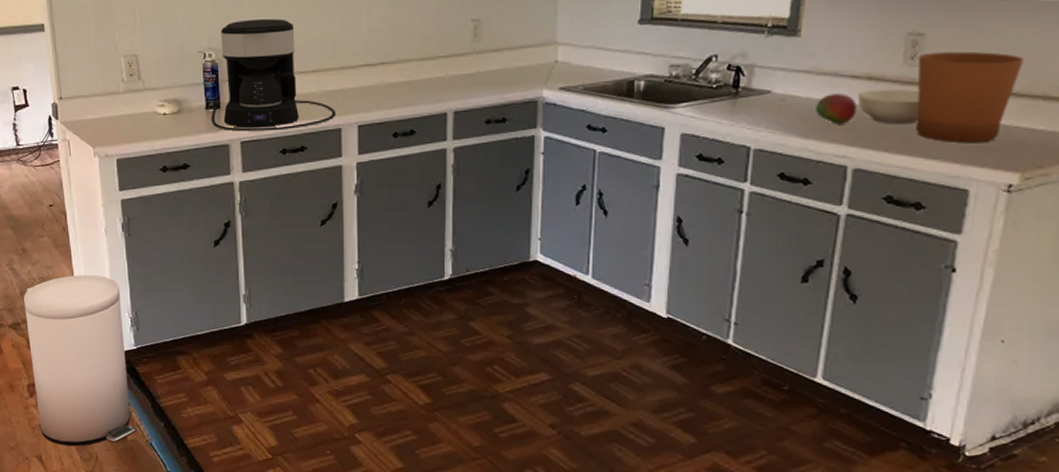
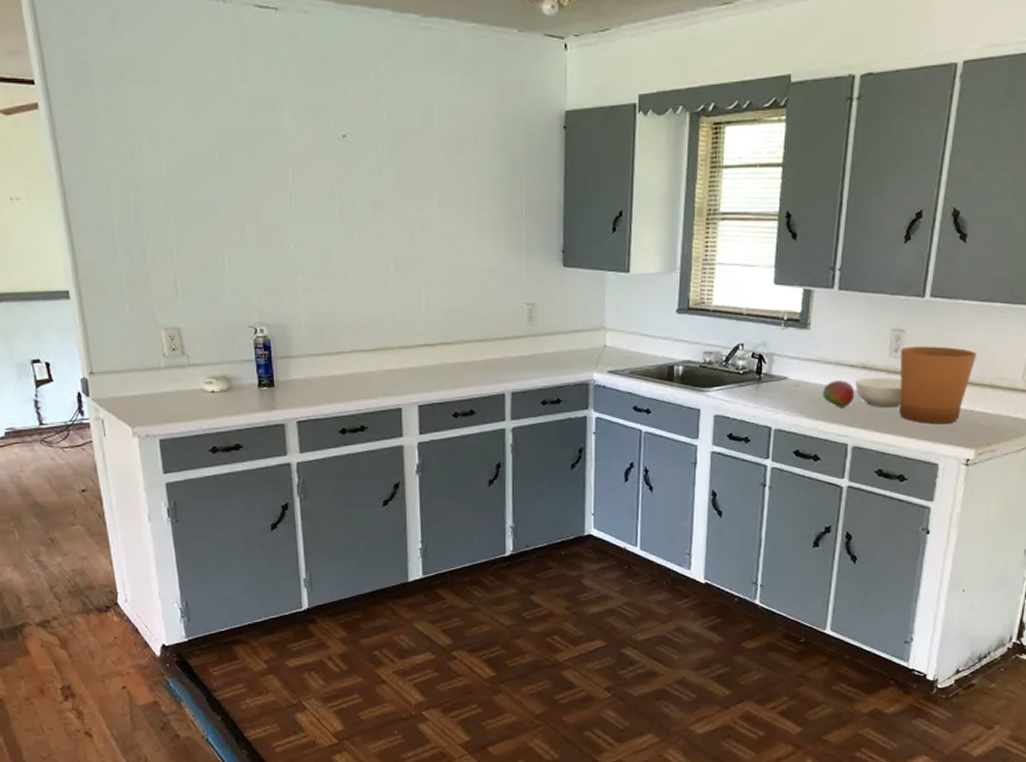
pedal bin: present [24,274,137,446] -> none [54,564,191,750]
coffee maker: present [212,18,335,132] -> none [265,294,395,411]

